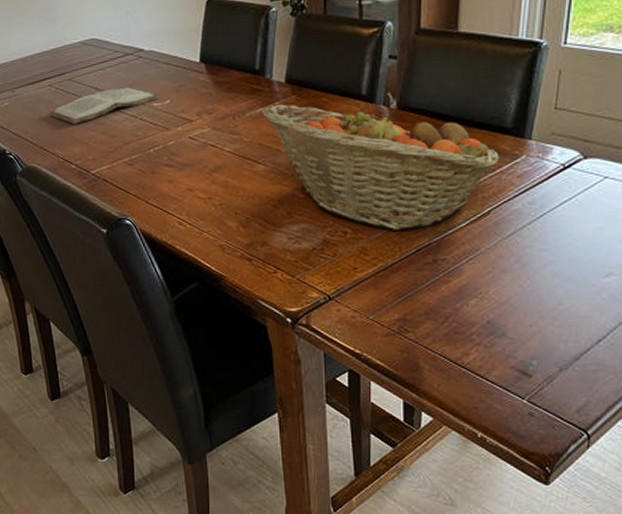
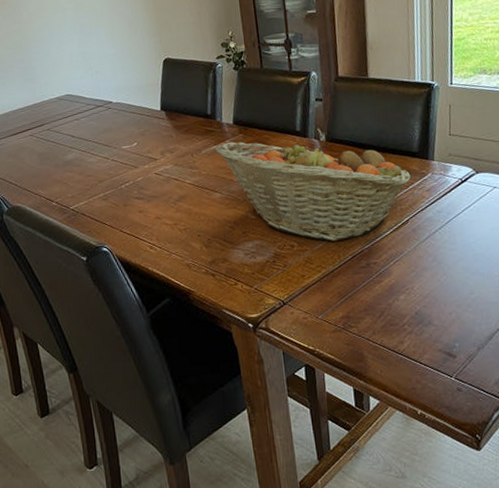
book: present [50,87,160,124] -> none [32,133,128,168]

